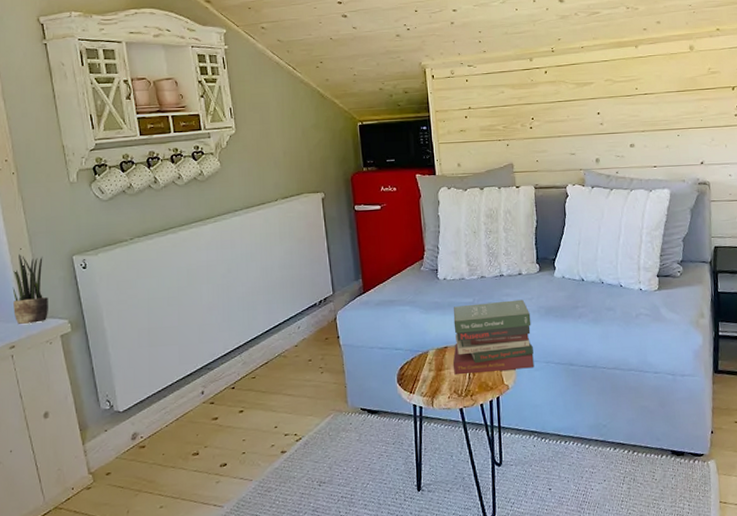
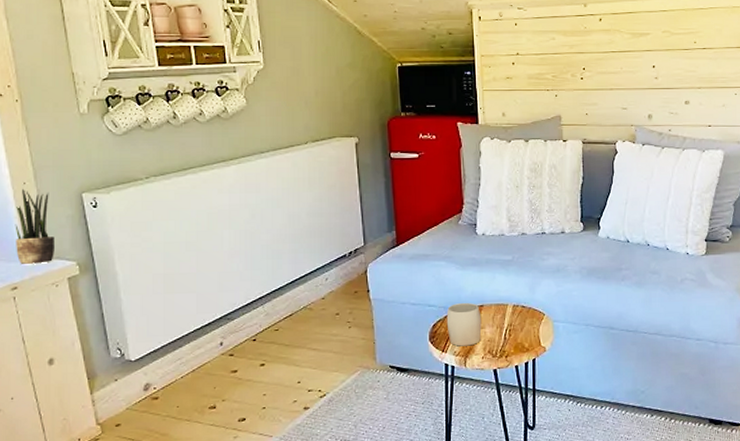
mug: none [413,344,447,388] -> present [446,302,482,347]
books: present [452,299,534,375] -> none [488,259,573,335]

